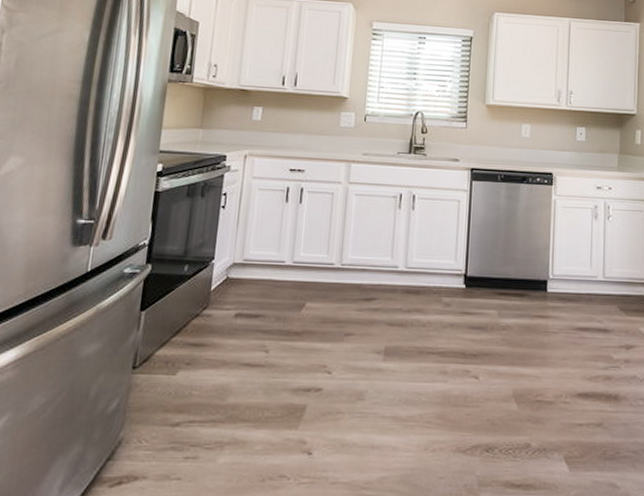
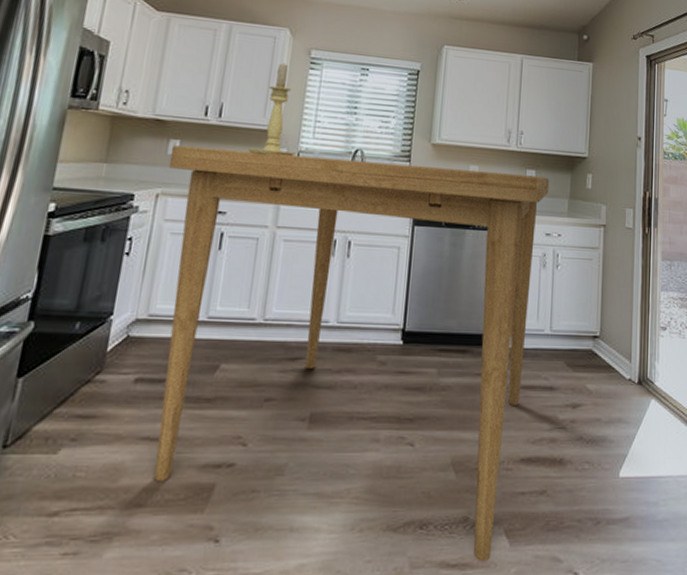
dining table: none [253,112,599,484] -> present [153,145,550,562]
candle holder: none [320,34,362,120] -> present [247,62,295,157]

